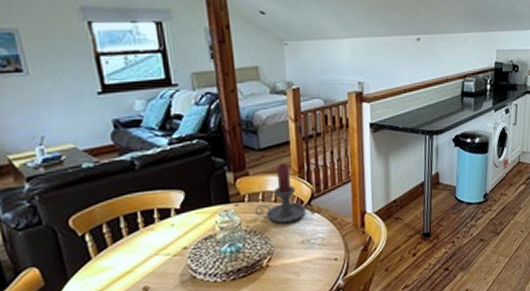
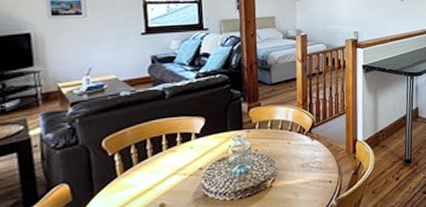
candle holder: present [254,162,307,224] -> none [263,95,308,149]

